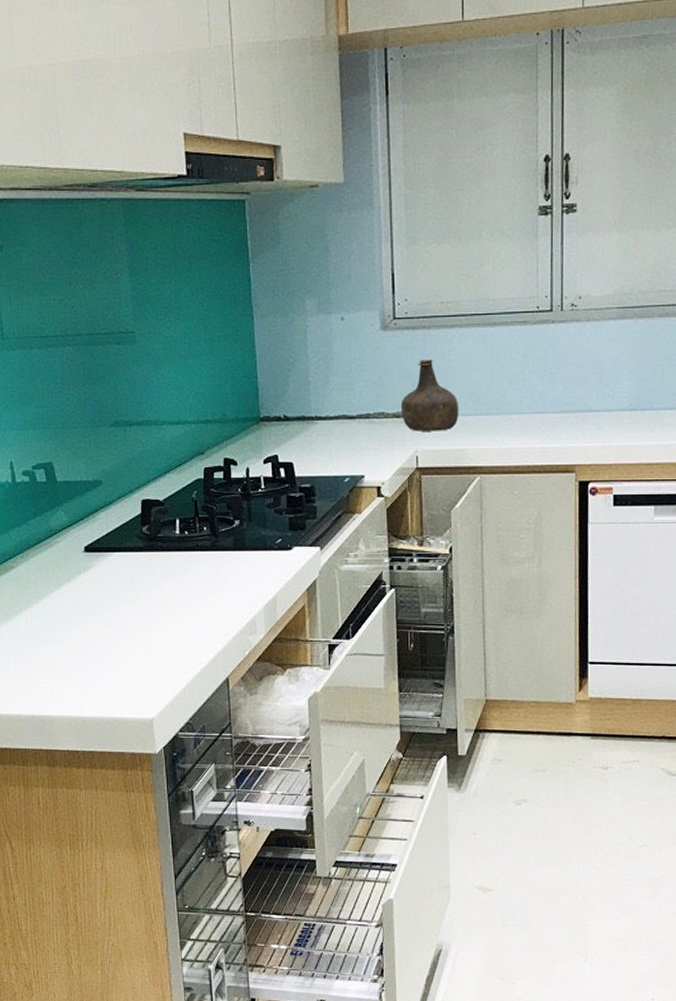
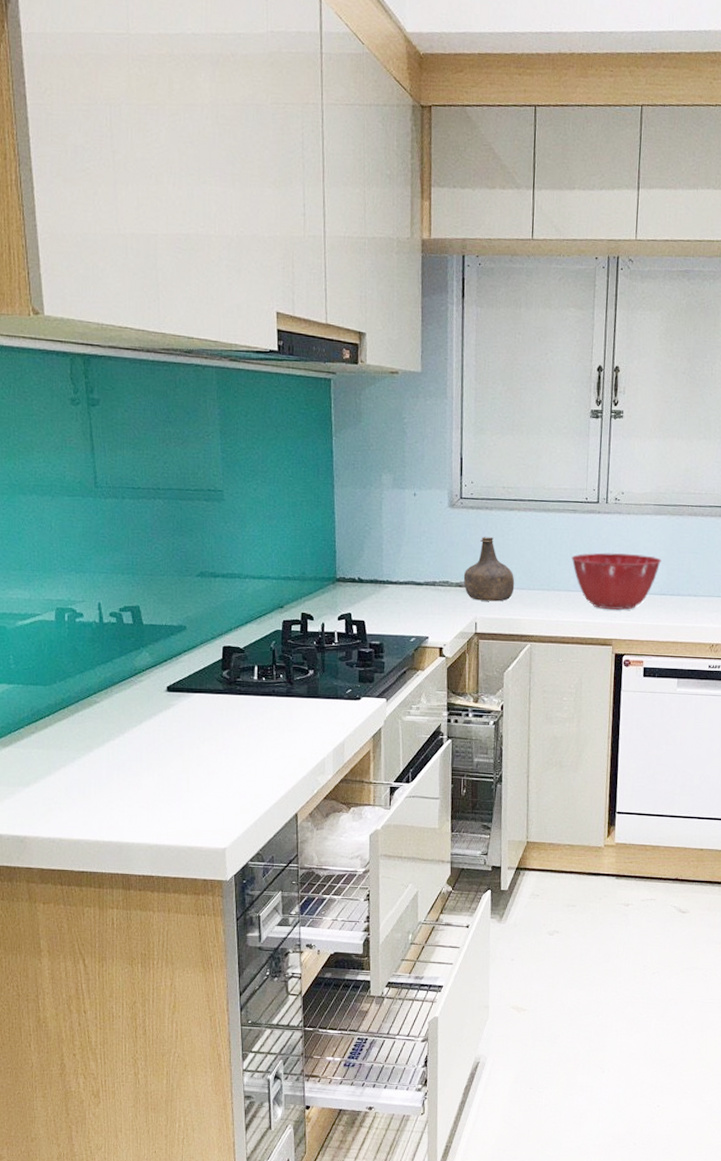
mixing bowl: none [523,366,629,432] -> present [571,552,661,611]

